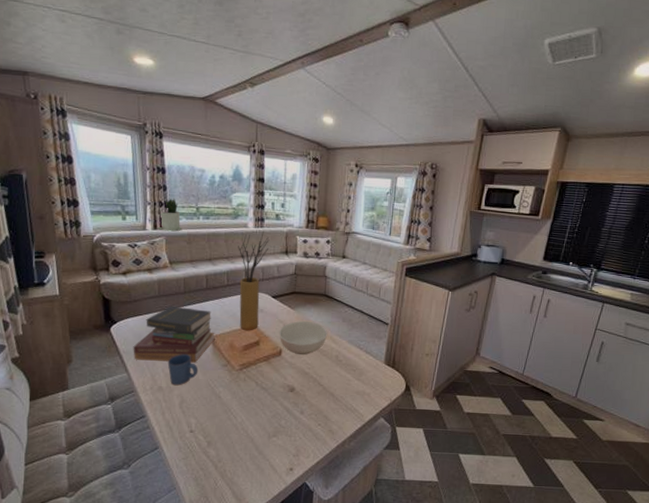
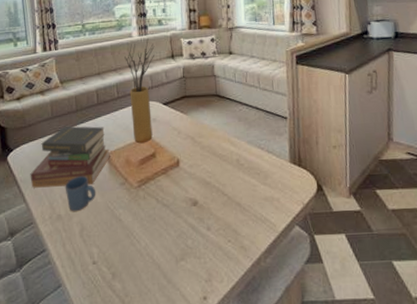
planter: present [157,198,183,232] -> none [46,18,70,52]
bowl: present [279,321,328,356] -> none [174,125,225,164]

